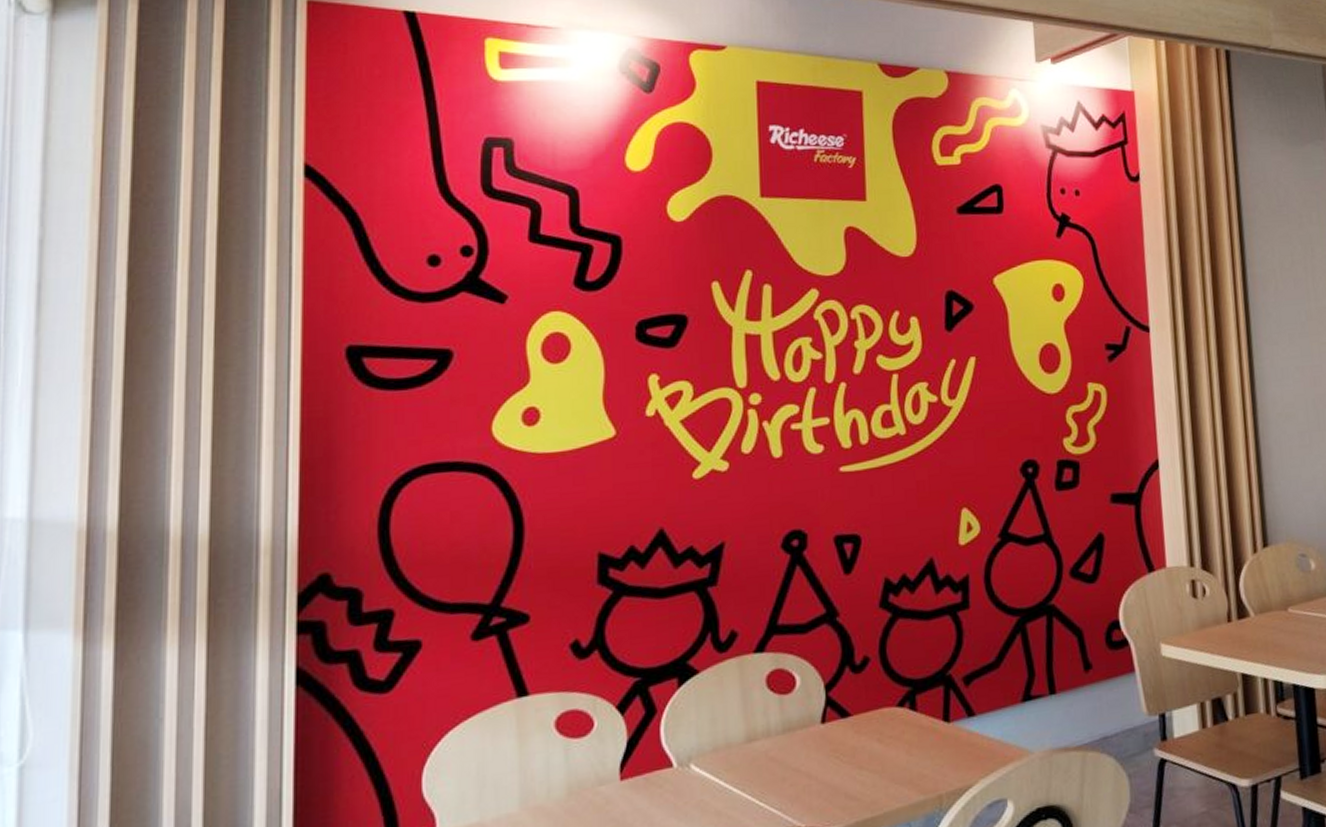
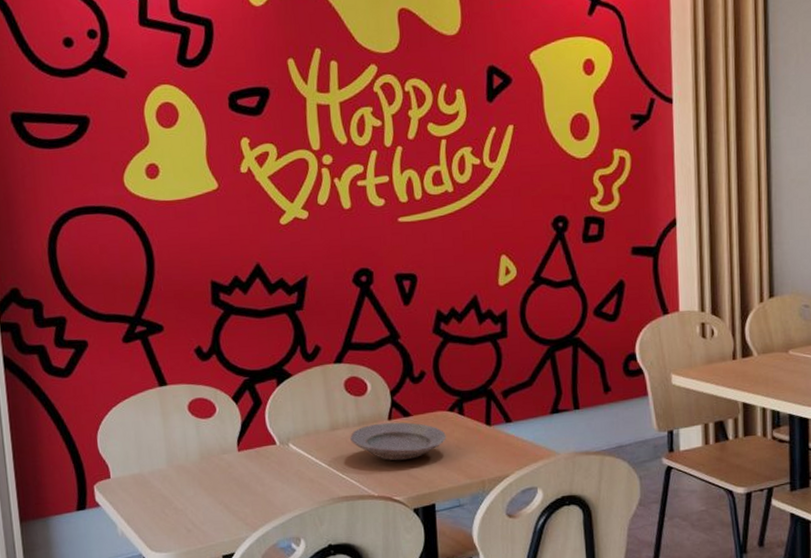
plate: none [771,724,896,778] -> present [350,422,447,461]

